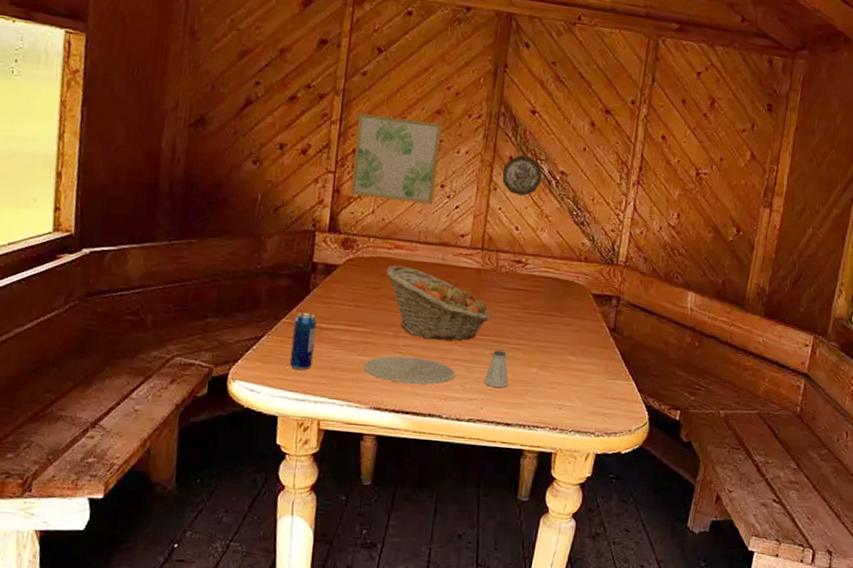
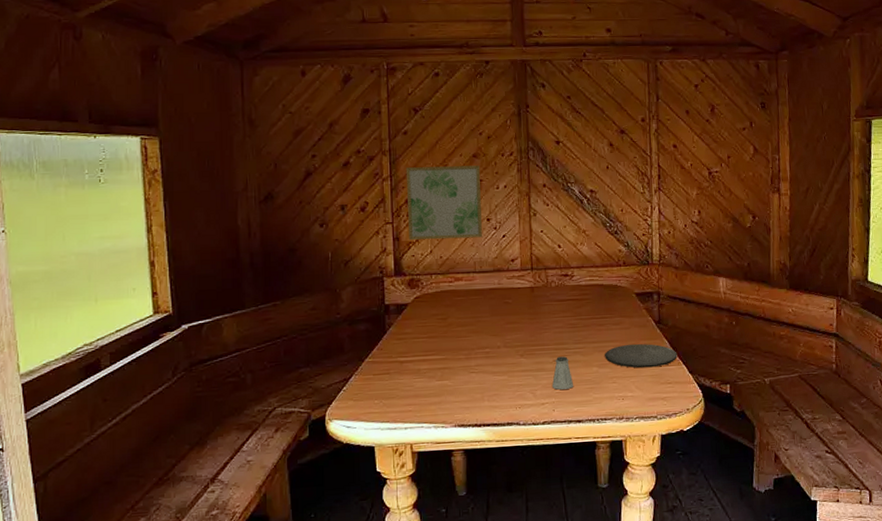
beverage can: present [289,312,317,371] -> none [376,350,398,403]
plate: present [363,356,456,385] -> none [444,374,526,400]
fruit basket: present [386,265,491,341] -> none [450,295,549,357]
decorative plate: present [502,155,542,197] -> none [539,181,575,218]
plate: none [548,349,628,379] -> present [605,343,678,368]

